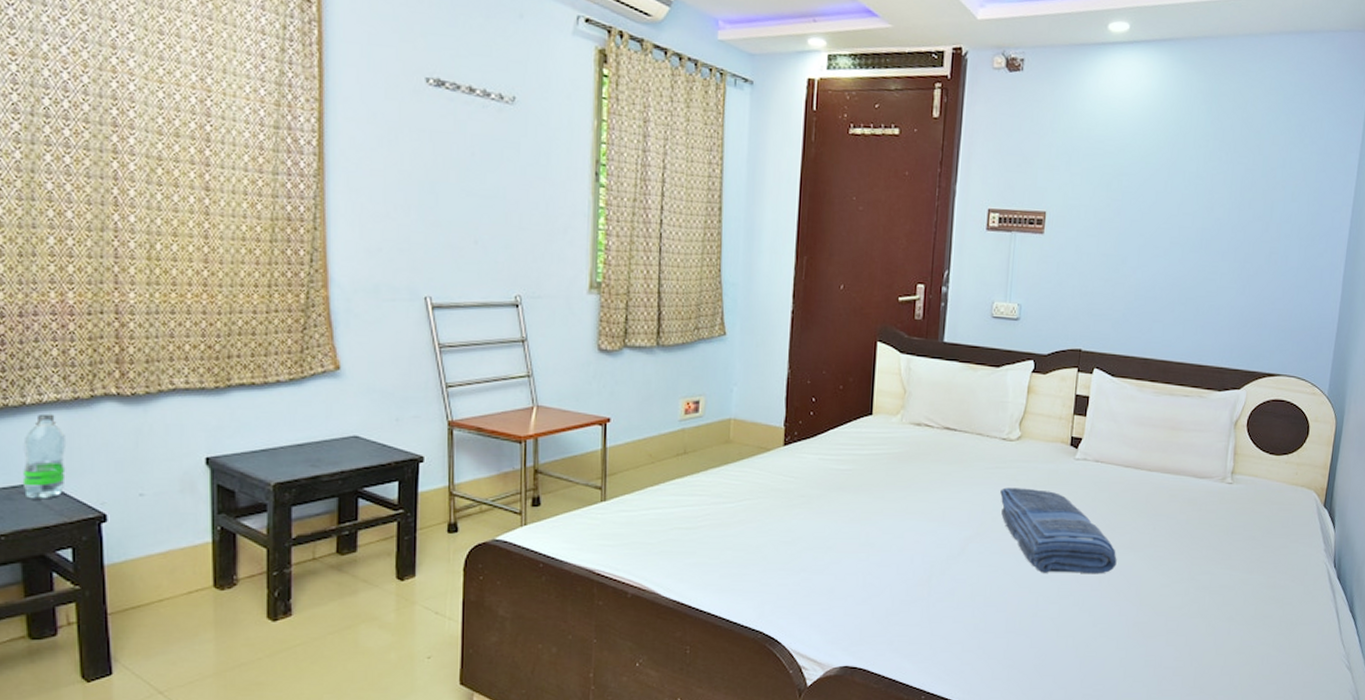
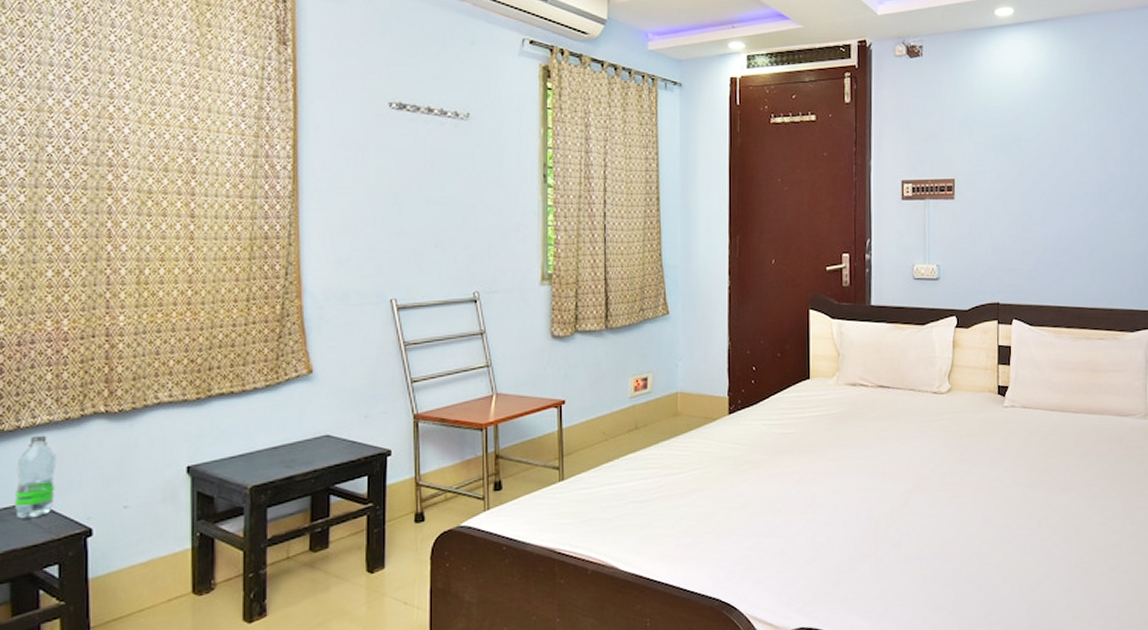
towel: present [1000,487,1117,574] -> none [936,438,1053,520]

